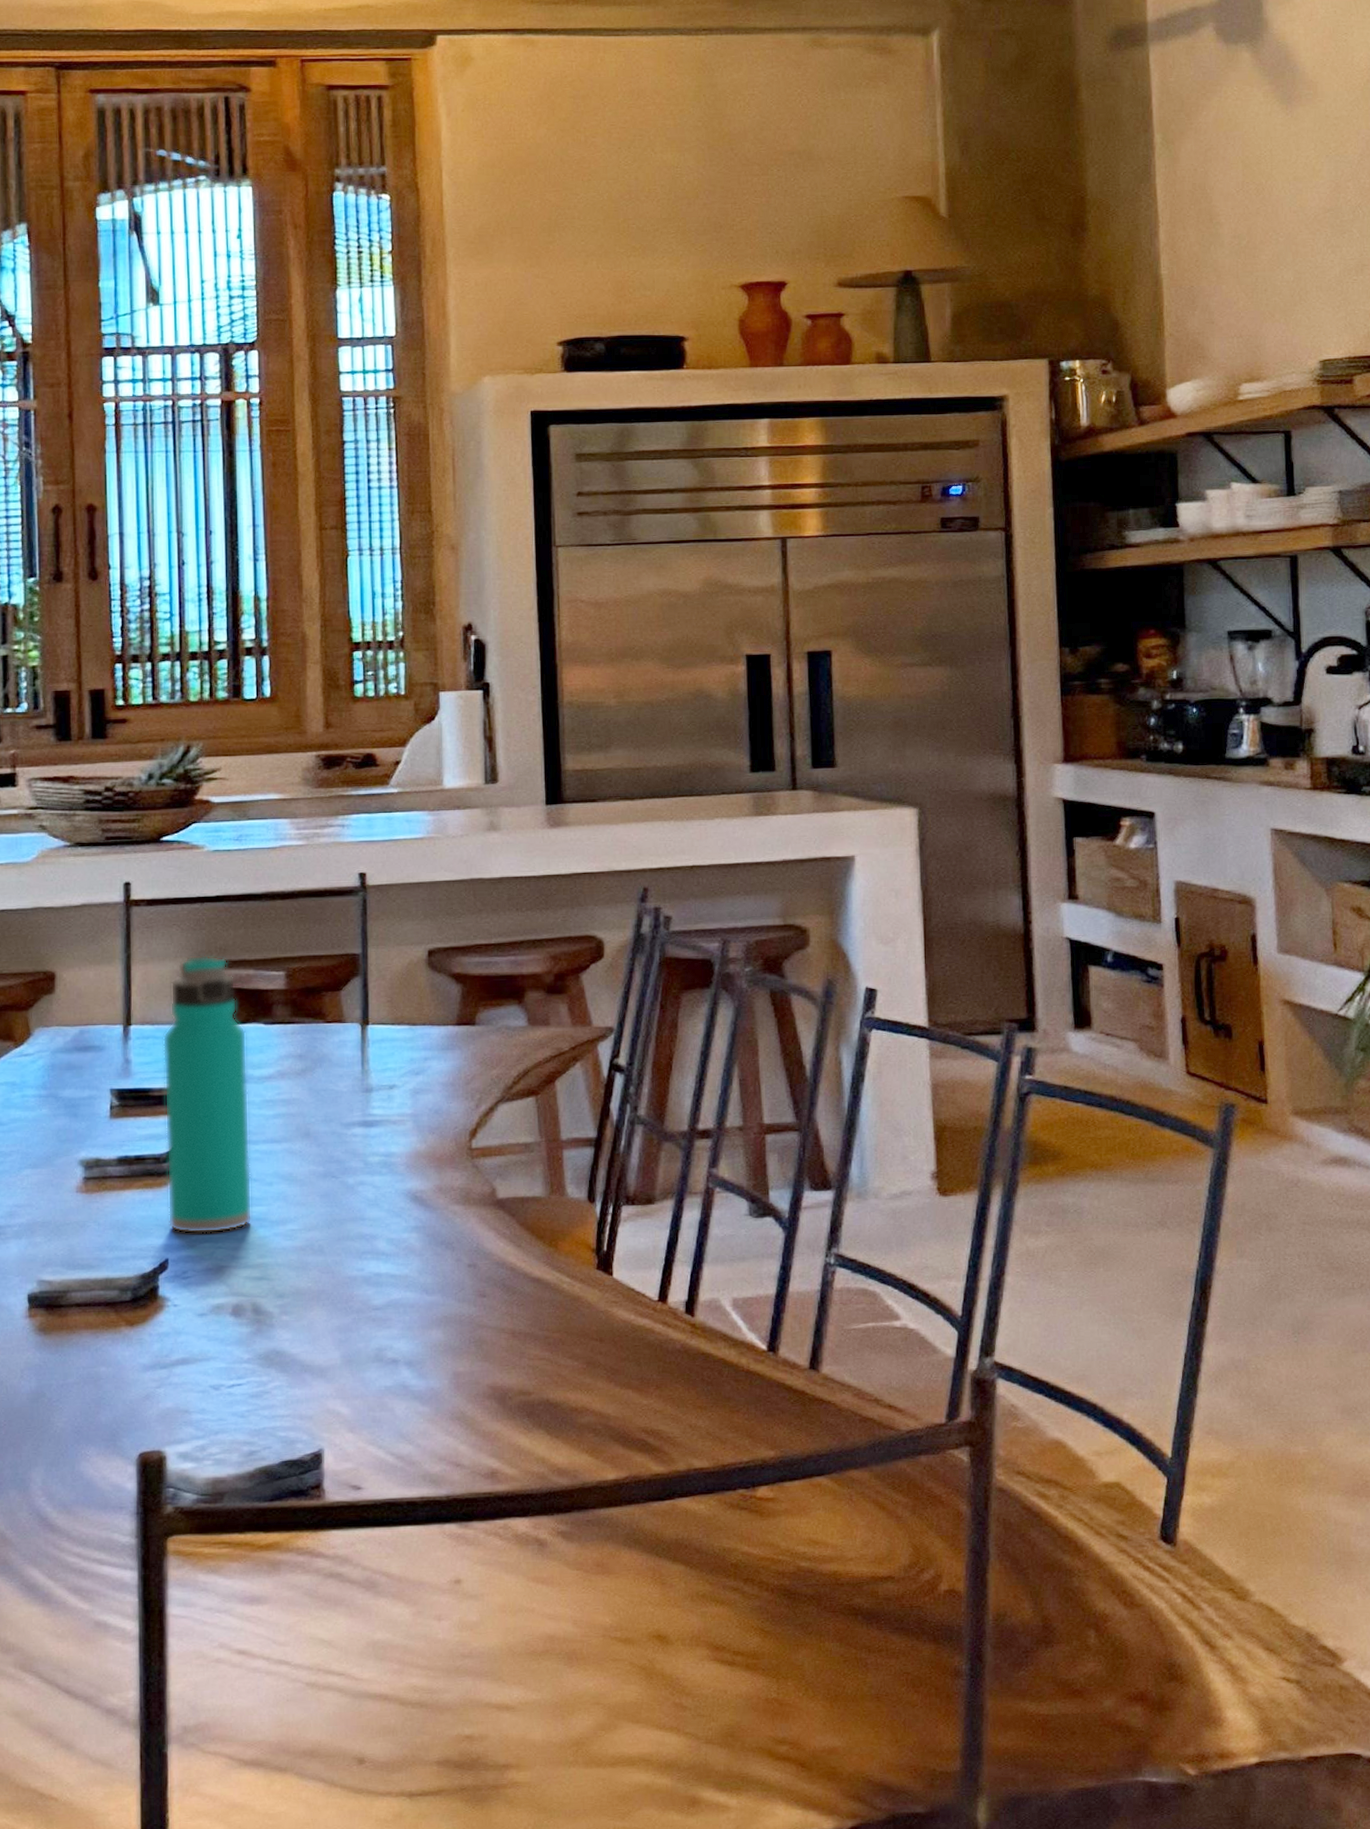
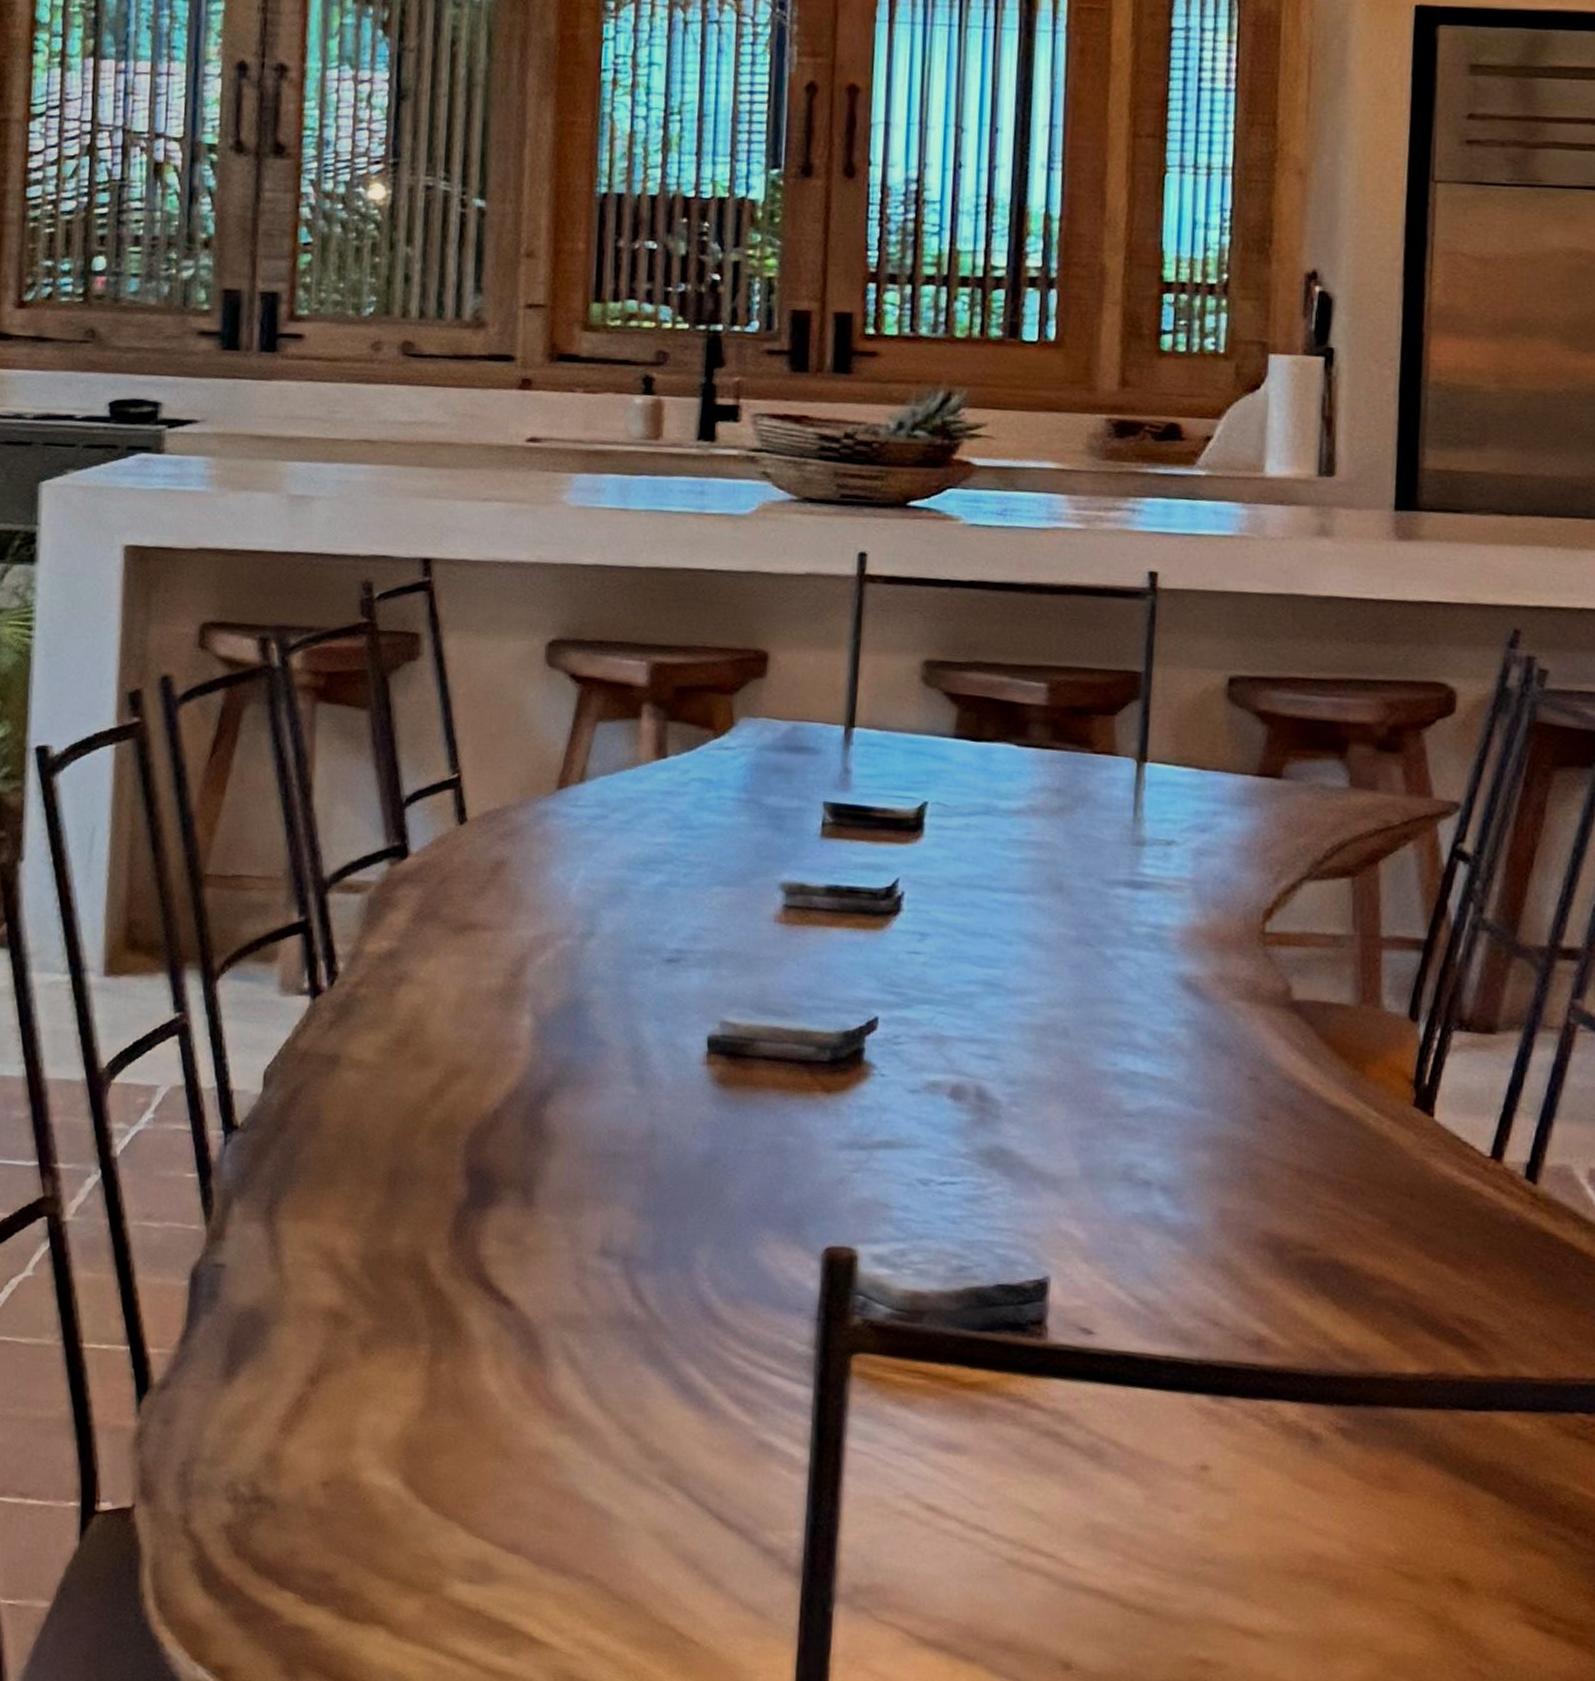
water bottle: present [162,954,252,1234] -> none [881,650,995,995]

